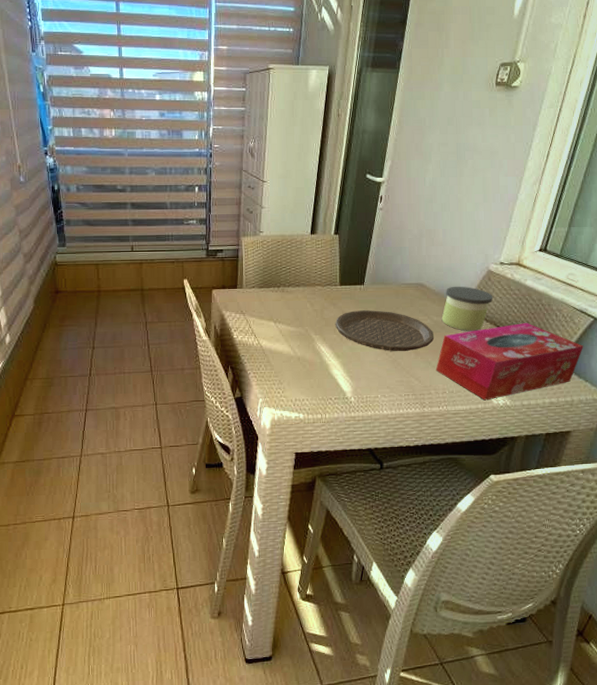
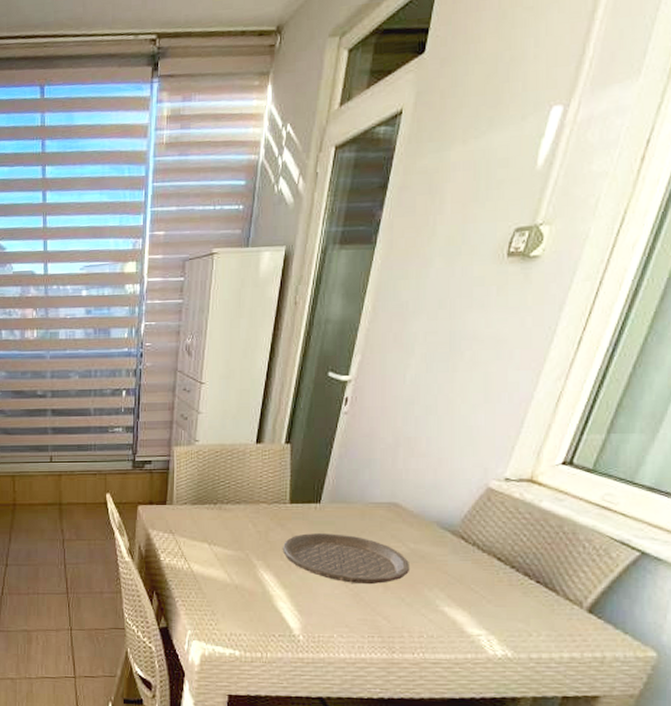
tissue box: present [435,322,584,401] -> none [410,554,624,650]
candle: present [441,286,493,331] -> none [421,506,494,563]

